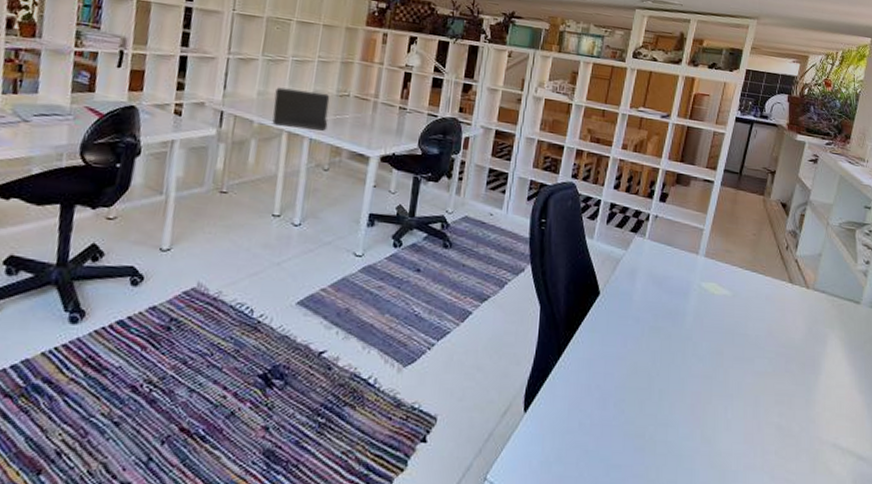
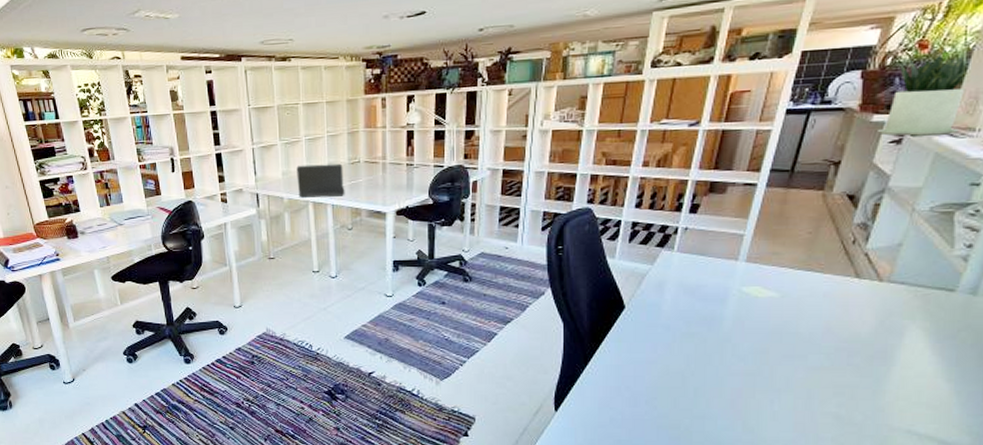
planter: none [801,93,858,162] -> present [878,54,969,137]

